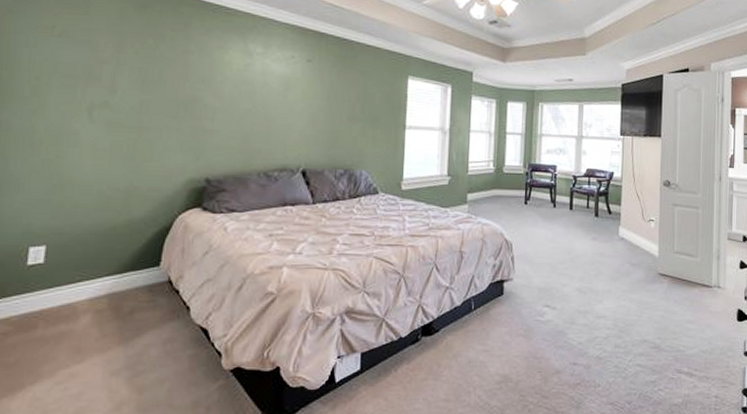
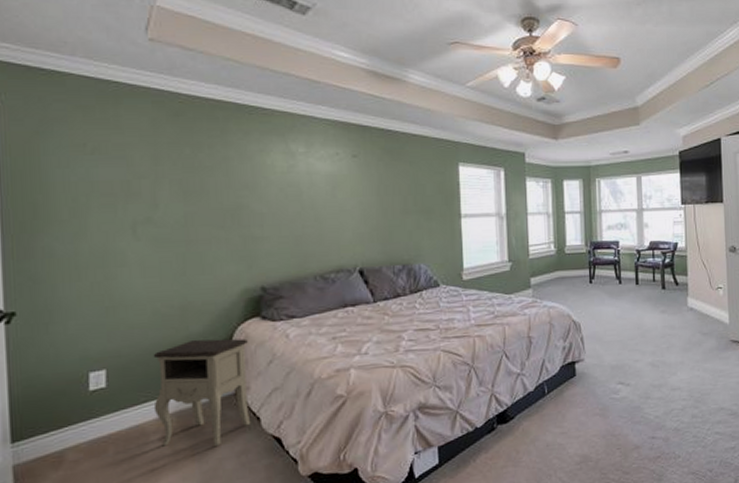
nightstand: none [87,225,187,331] -> present [153,338,251,447]

